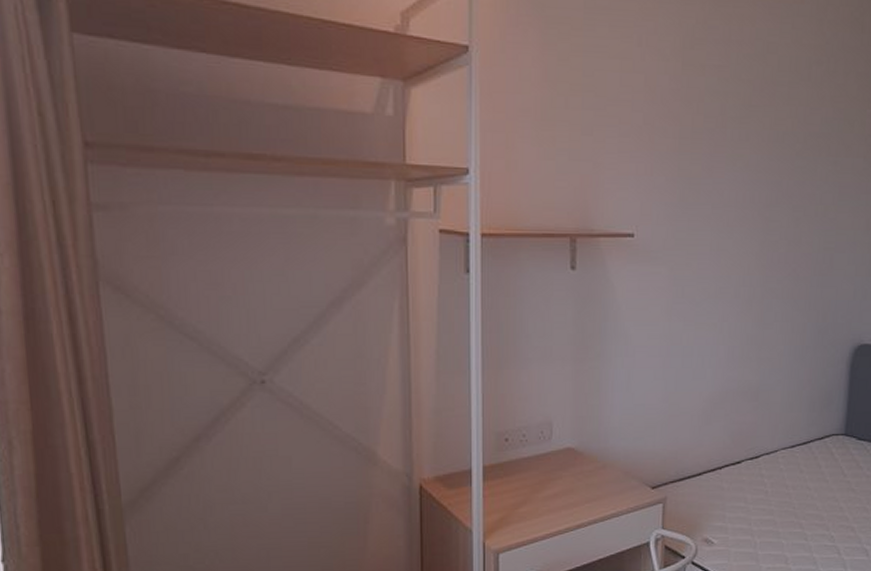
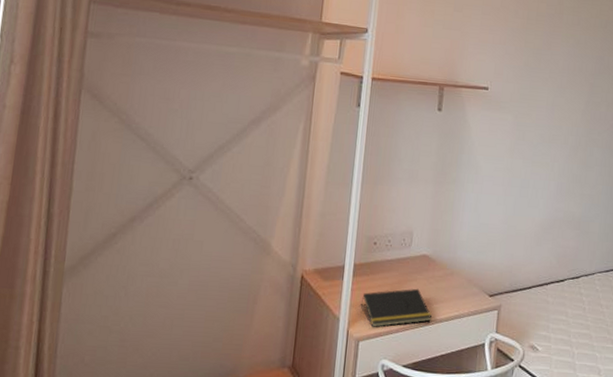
notepad: none [496,487,585,536] -> present [360,288,433,327]

